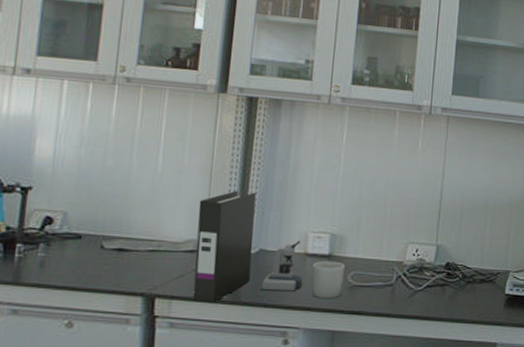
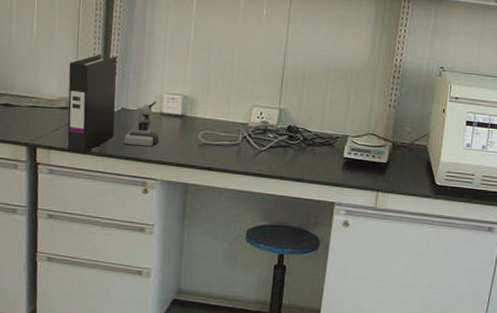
mug: present [311,260,346,299] -> none [166,120,197,155]

